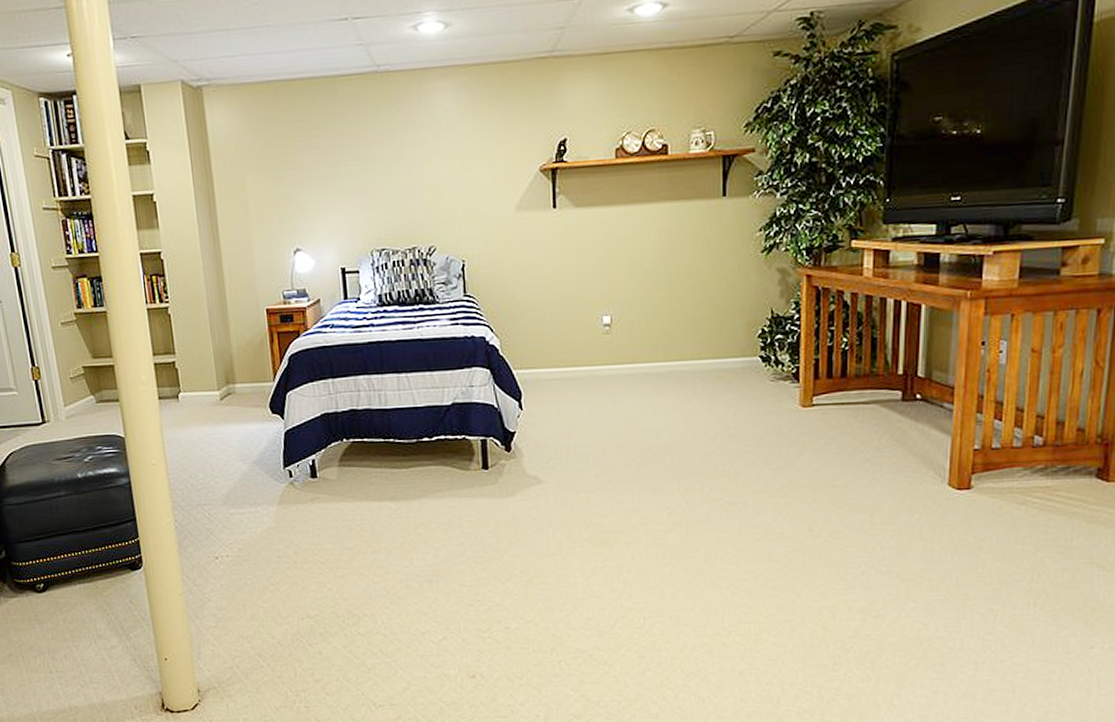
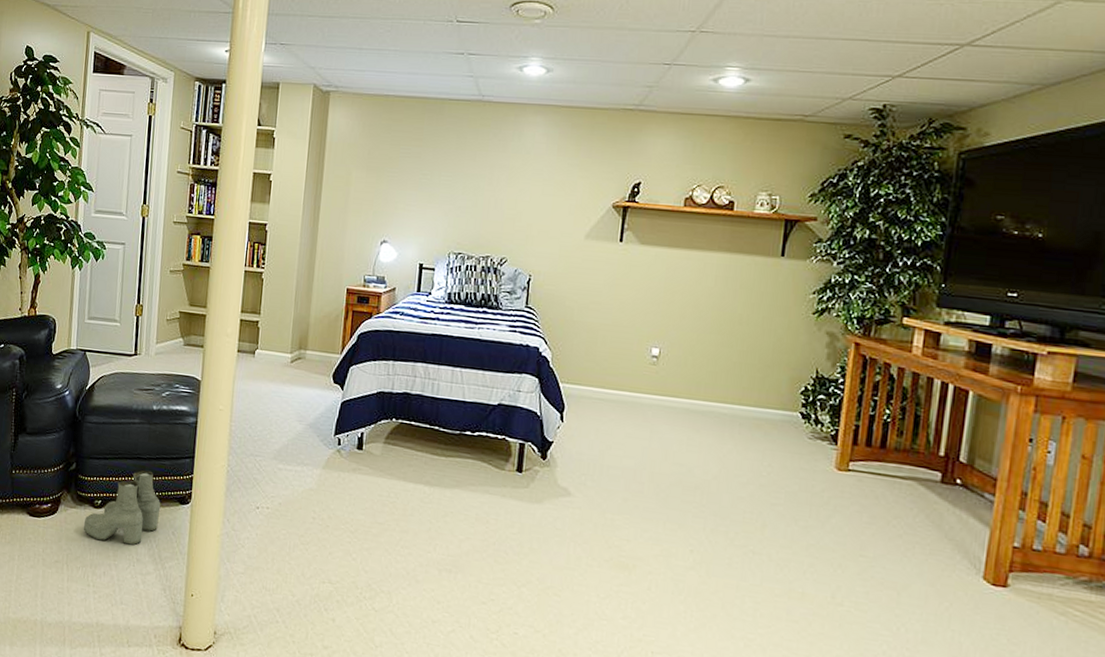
boots: none [29,542,113,625] -> present [83,470,161,545]

